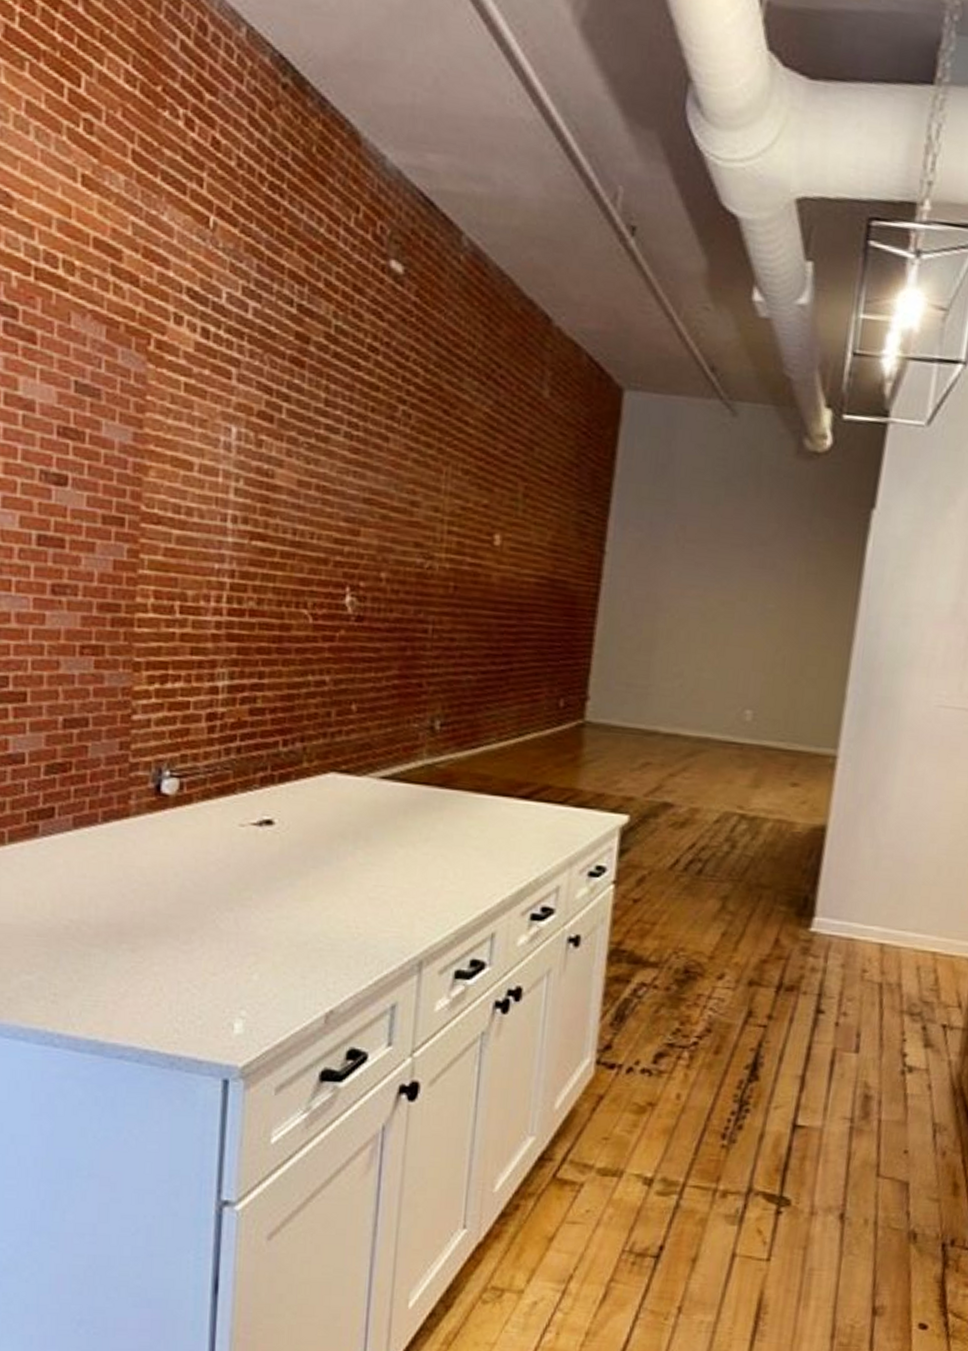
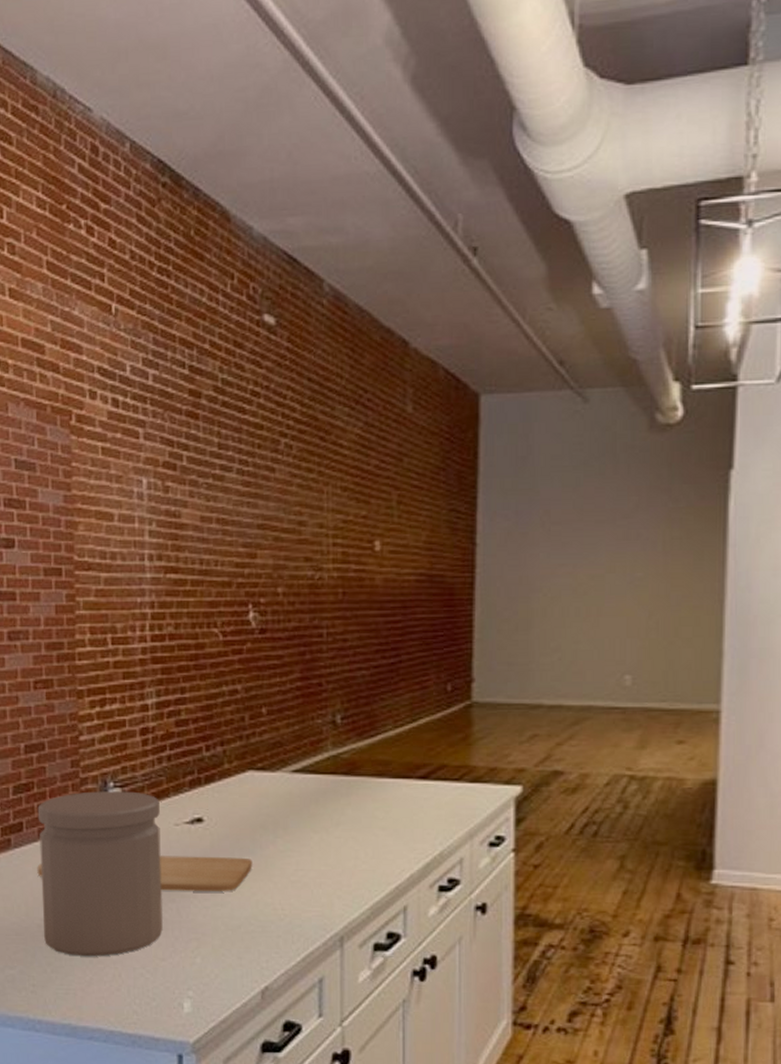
chopping board: none [69,856,327,904] -> present [37,856,253,891]
jar: none [72,779,224,966] -> present [37,791,163,956]

